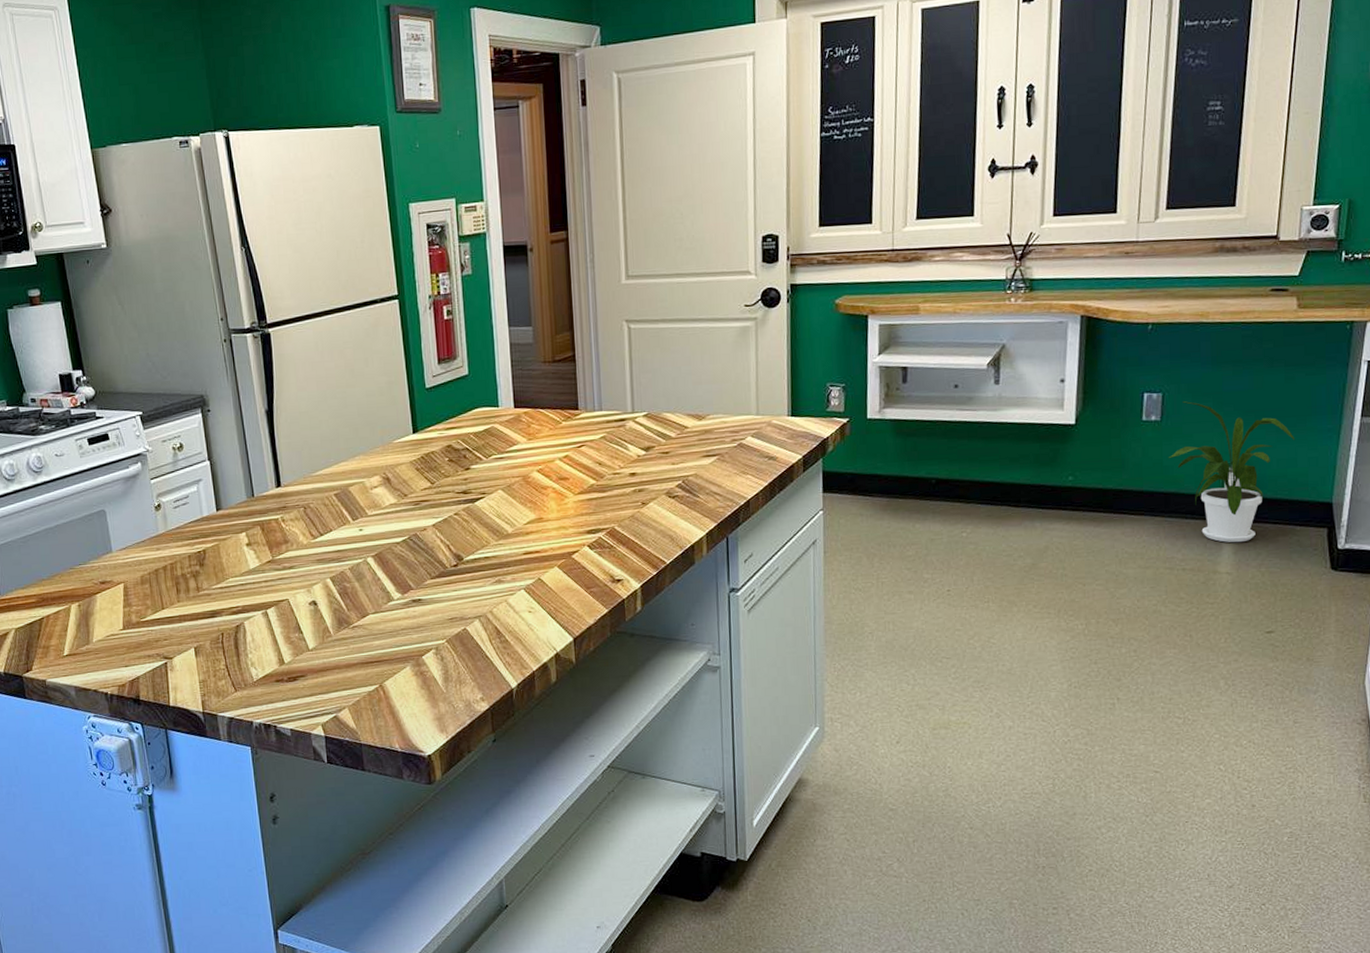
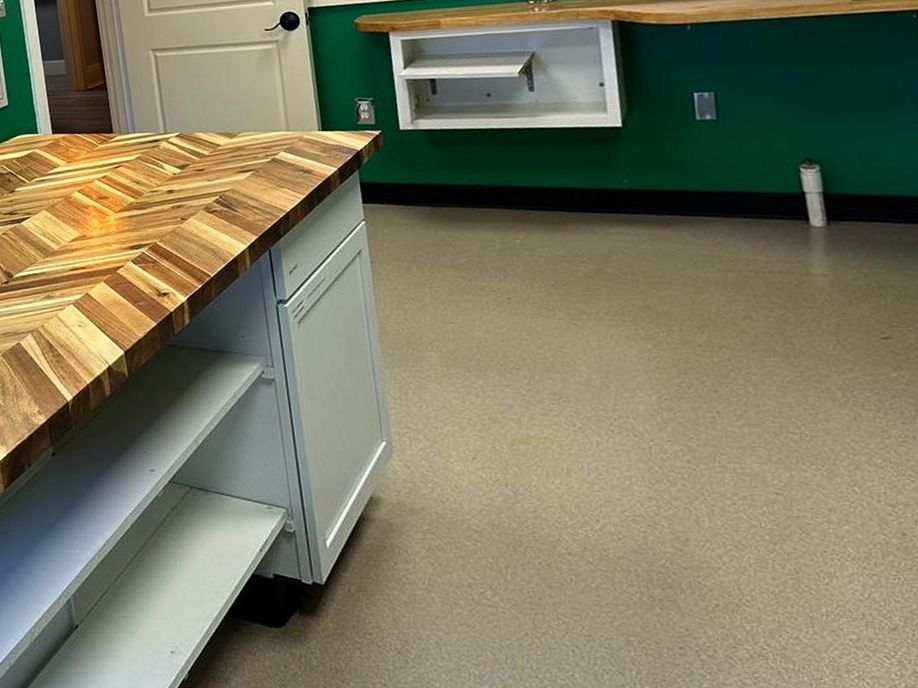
house plant: present [1168,401,1296,543] -> none [732,99,876,243]

